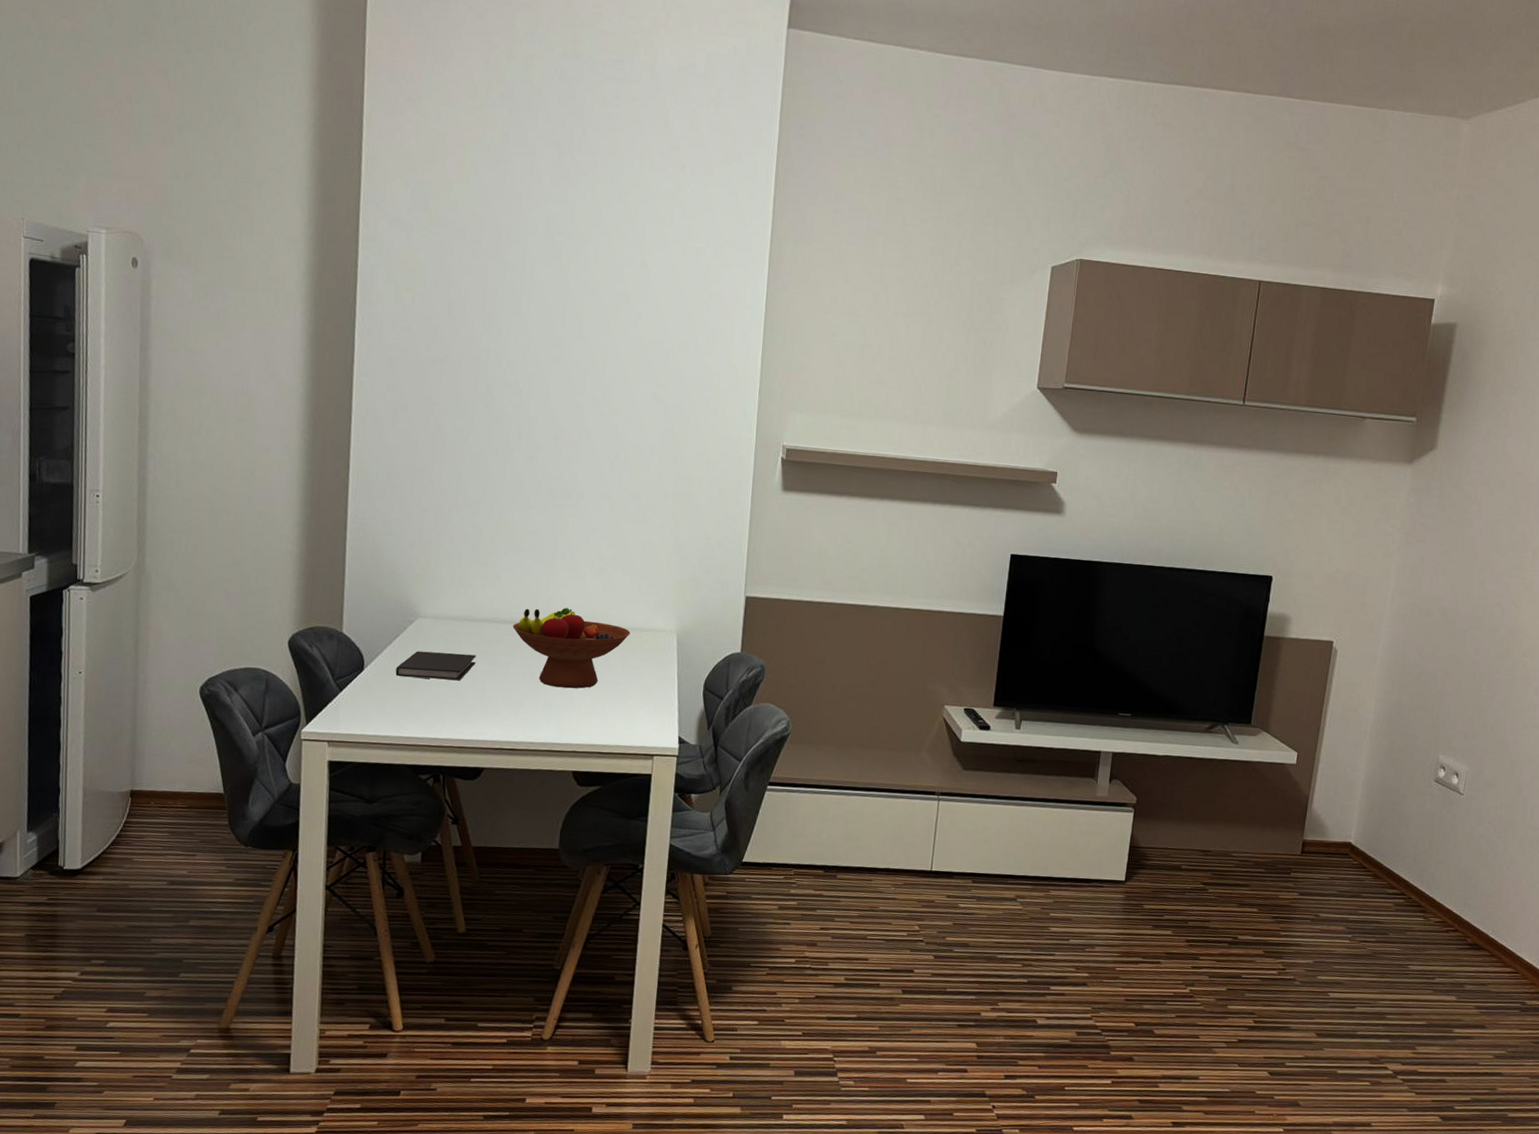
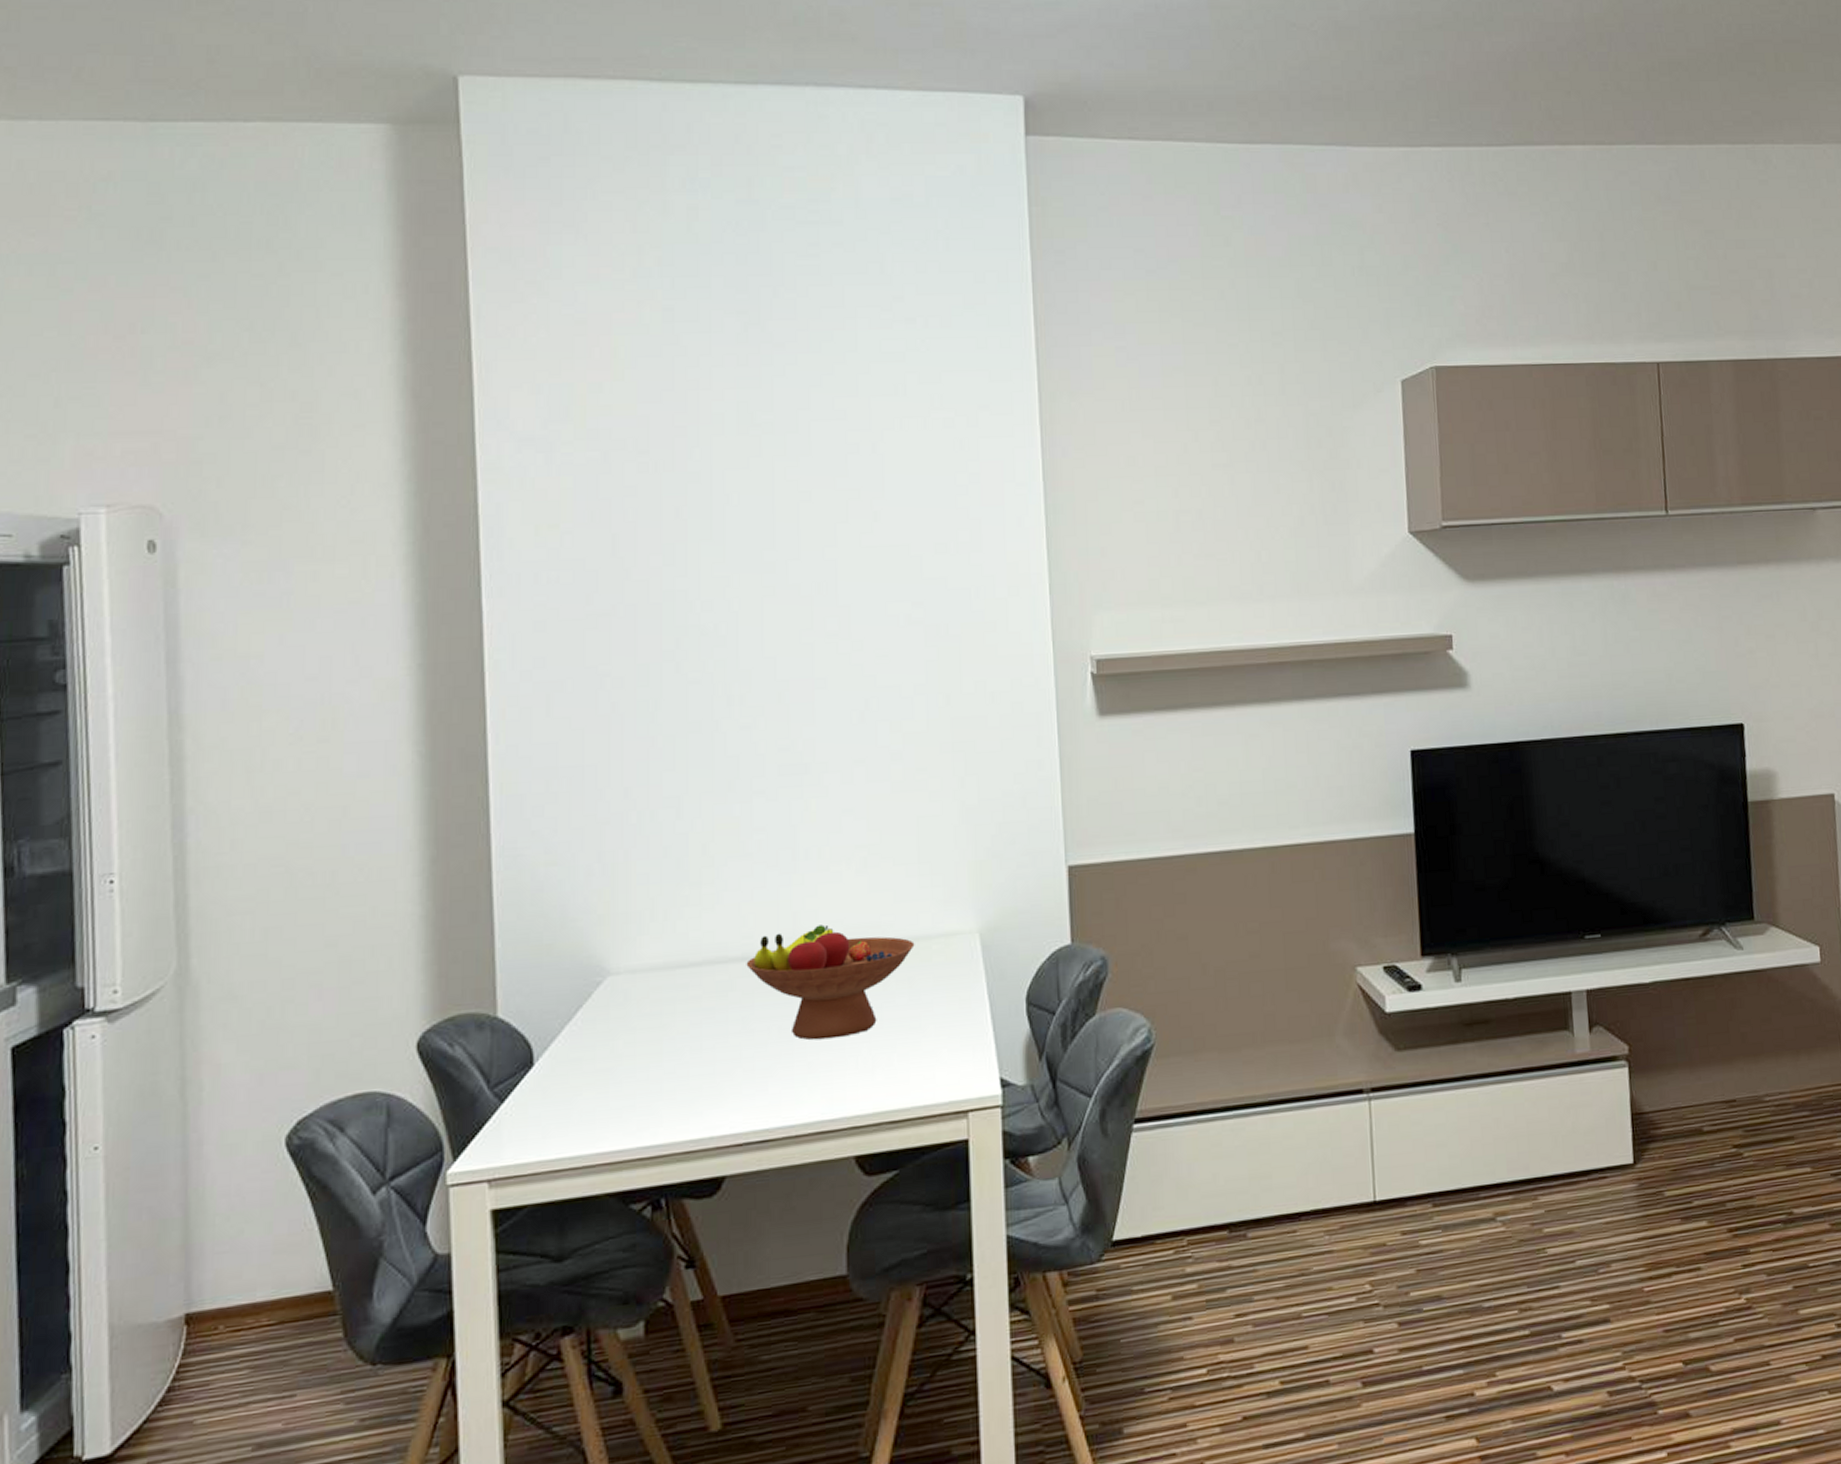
diary: present [395,651,476,681] -> none [581,1014,698,1066]

